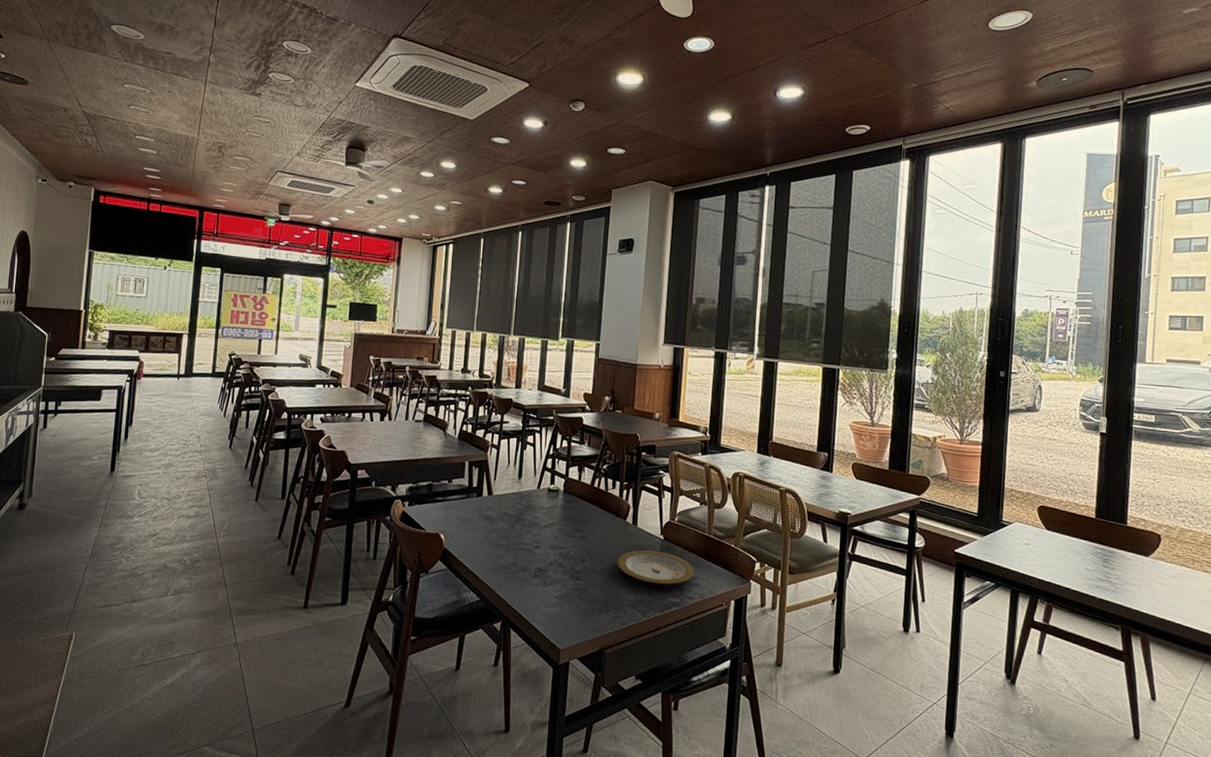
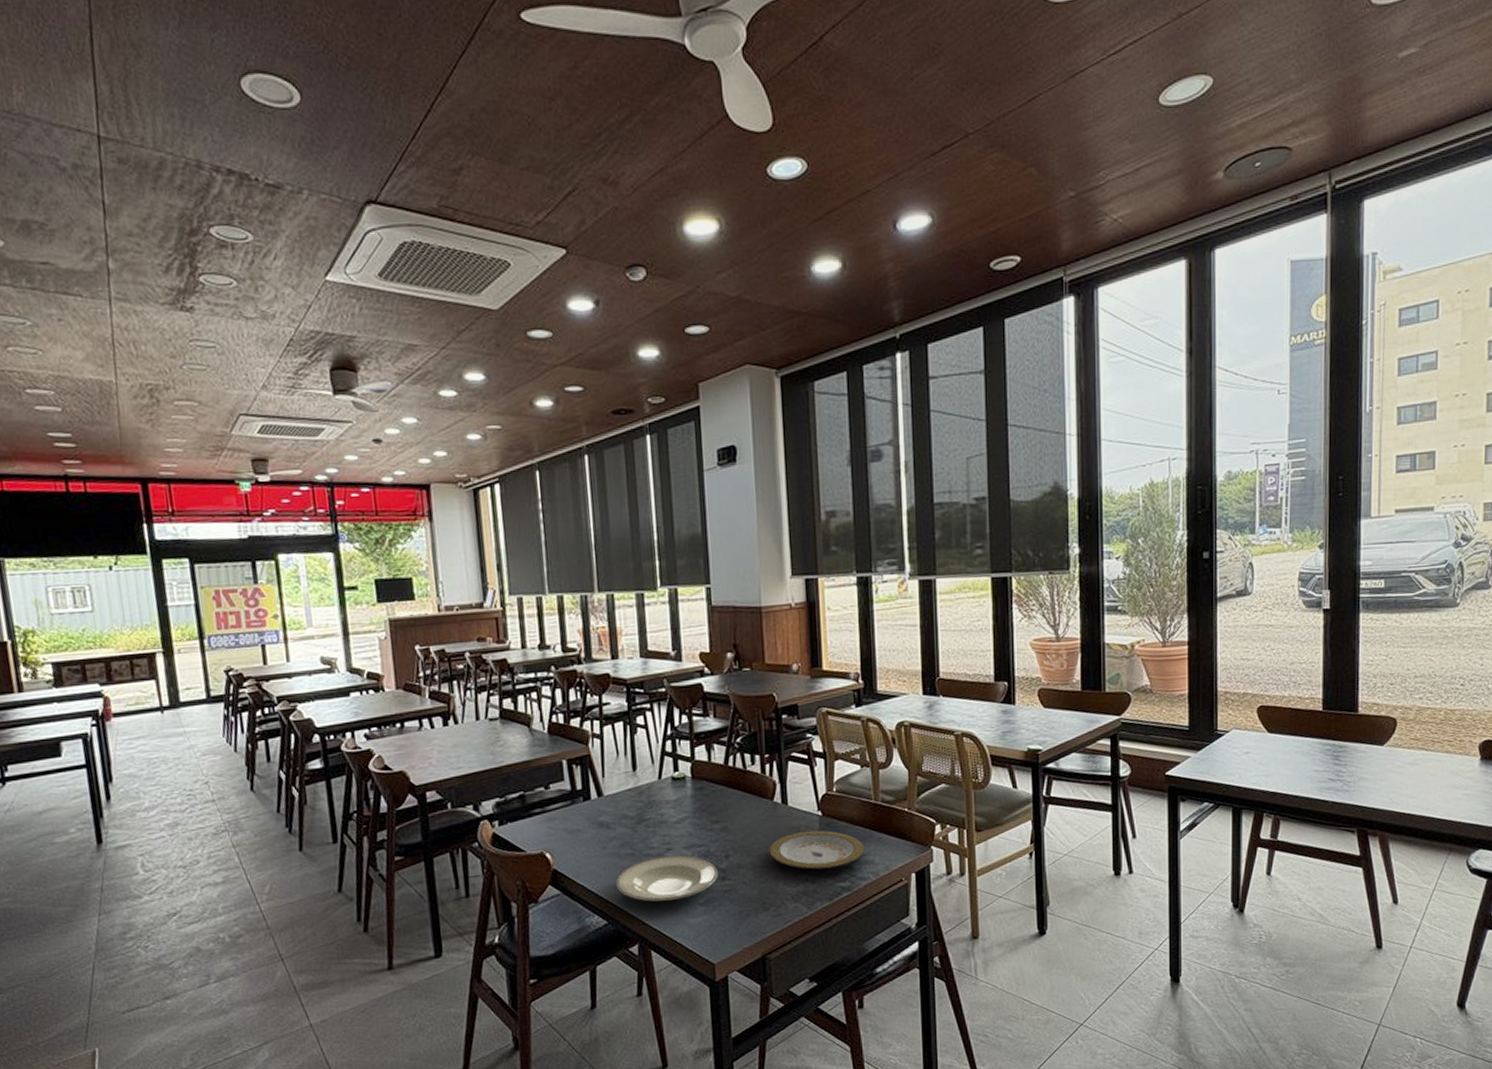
plate: none [491,552,574,590] -> present [615,855,718,902]

